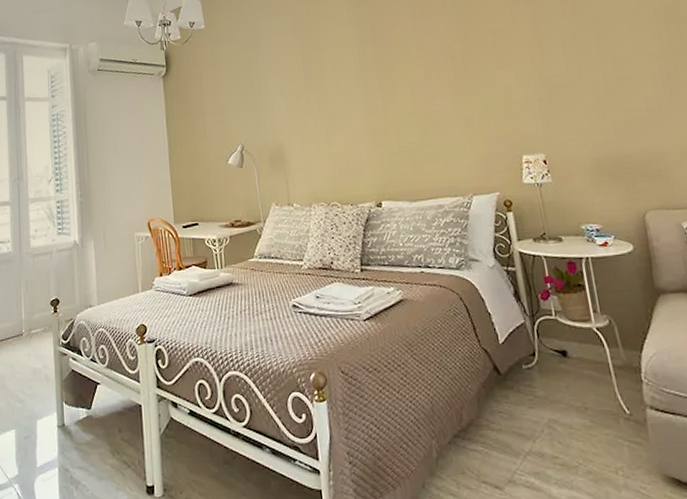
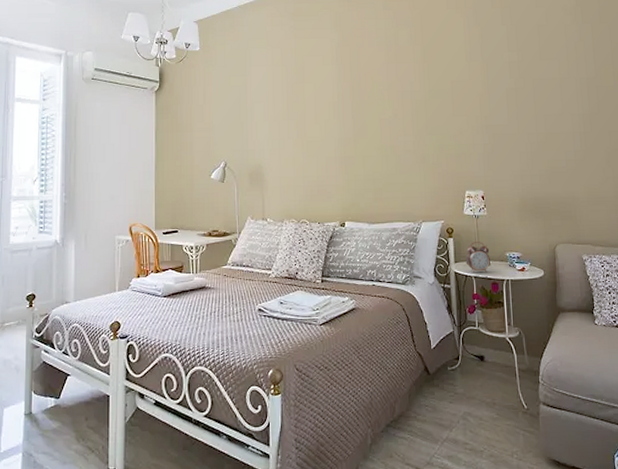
alarm clock: none [531,214,563,252] -> present [465,242,490,273]

